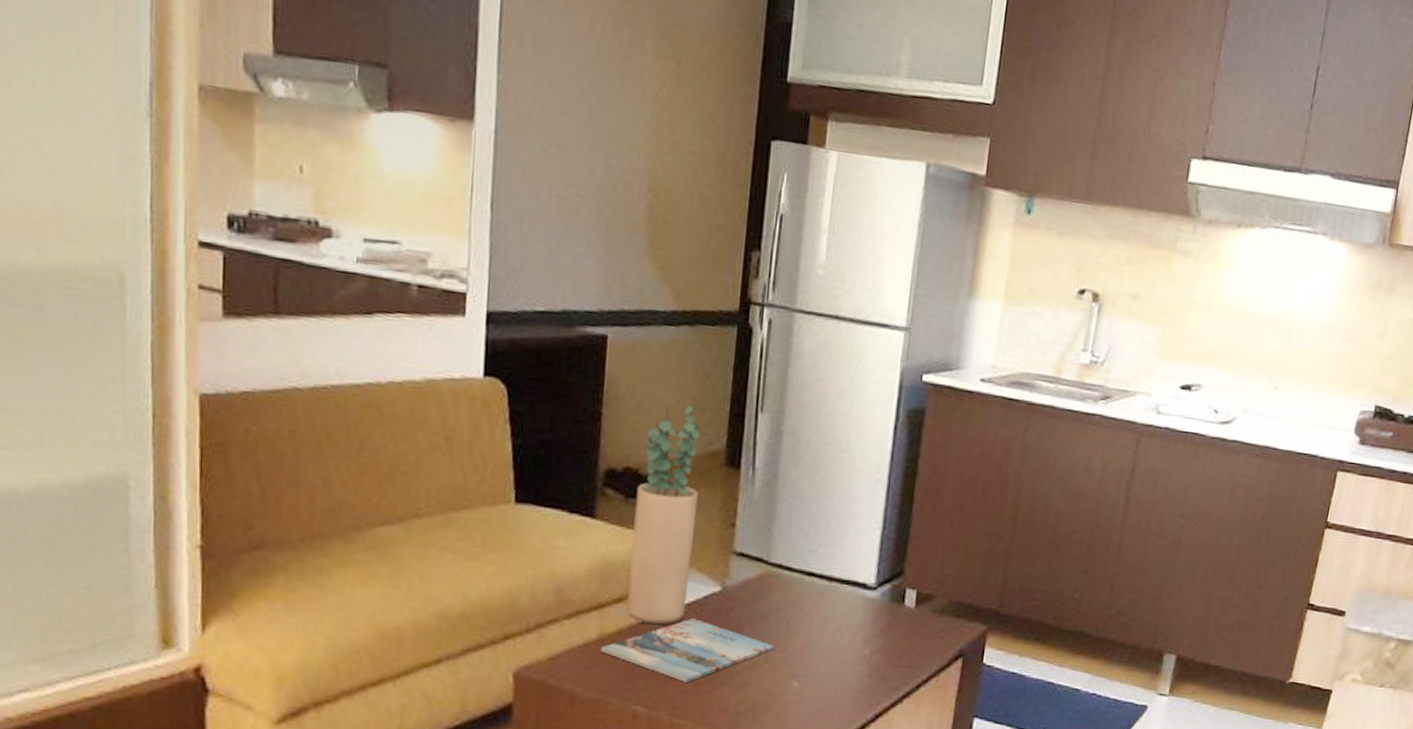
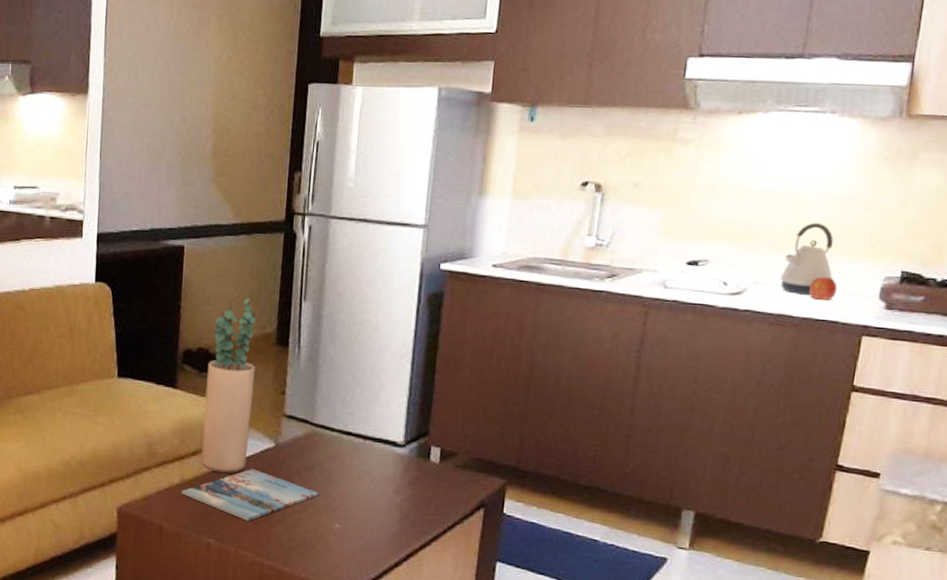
kettle: none [1267,350,1318,427] -> present [780,222,833,295]
fruit: none [1293,408,1319,434] -> present [808,277,838,301]

